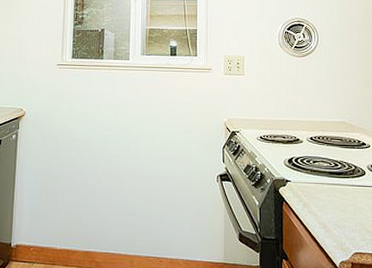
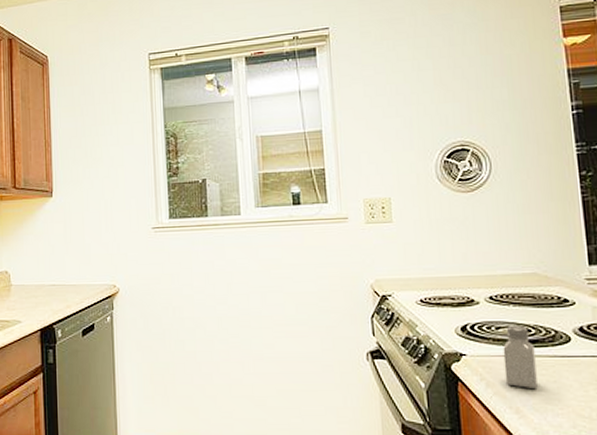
saltshaker: none [317,160,341,209] -> present [503,325,538,388]

